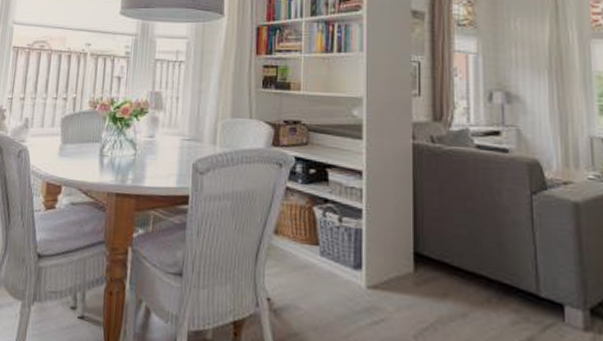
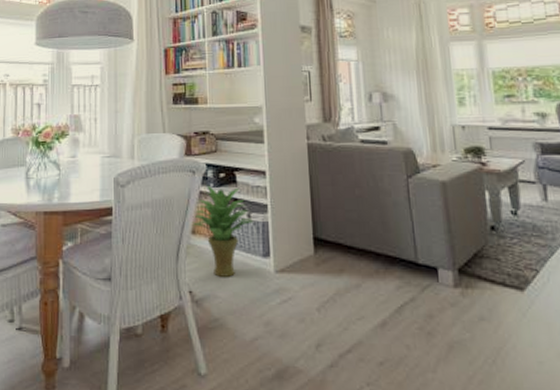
potted plant: none [276,181,346,287] -> present [192,185,254,277]

